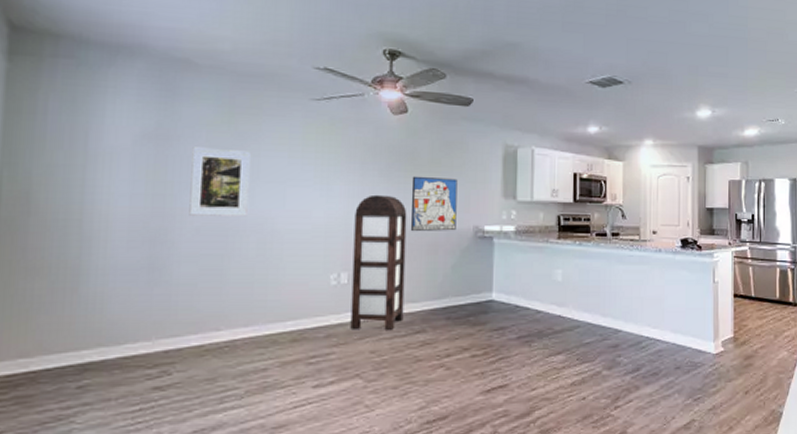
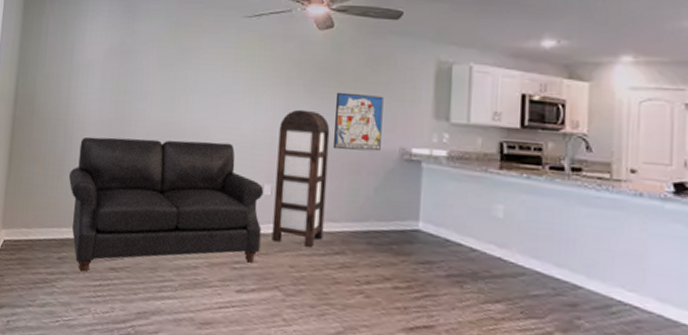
sofa: none [89,233,341,399] -> present [69,136,264,272]
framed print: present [189,147,250,217] -> none [141,61,191,125]

